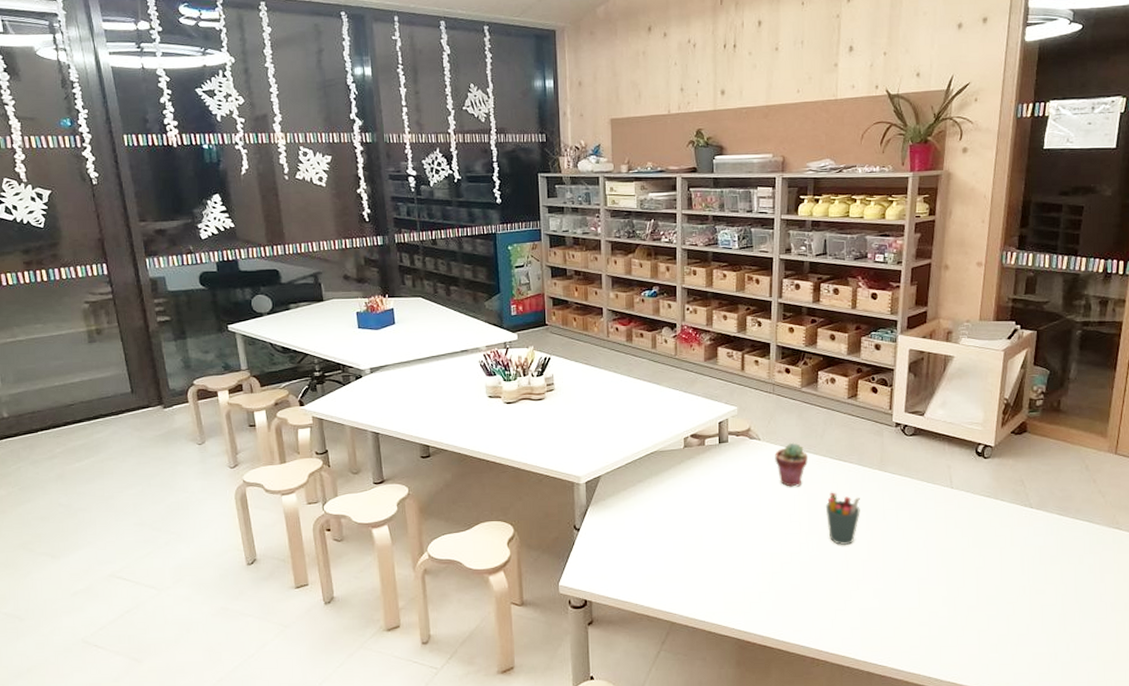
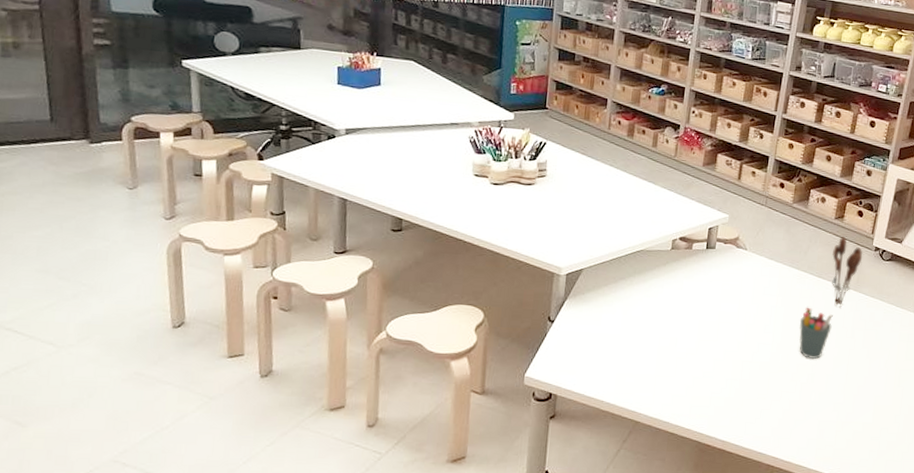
potted succulent: present [775,442,809,487] -> none [758,255,791,299]
utensil holder: none [850,415,883,489] -> present [832,236,863,307]

